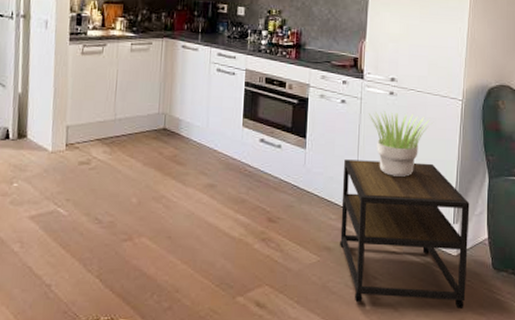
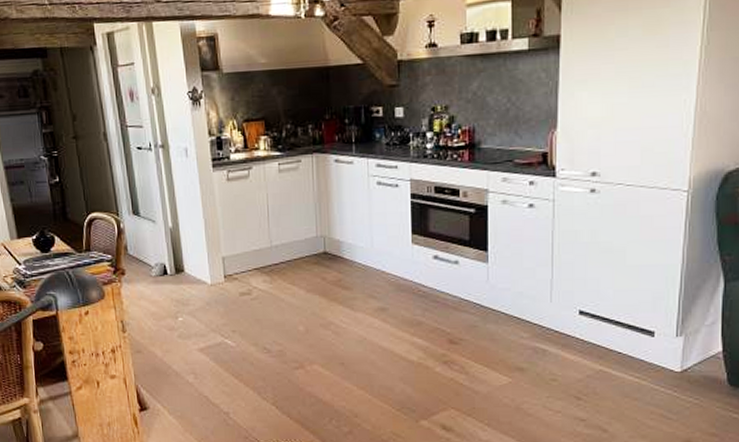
side table: present [340,159,470,310] -> none [534,269,698,430]
potted plant: present [369,111,433,177] -> none [564,213,648,287]

